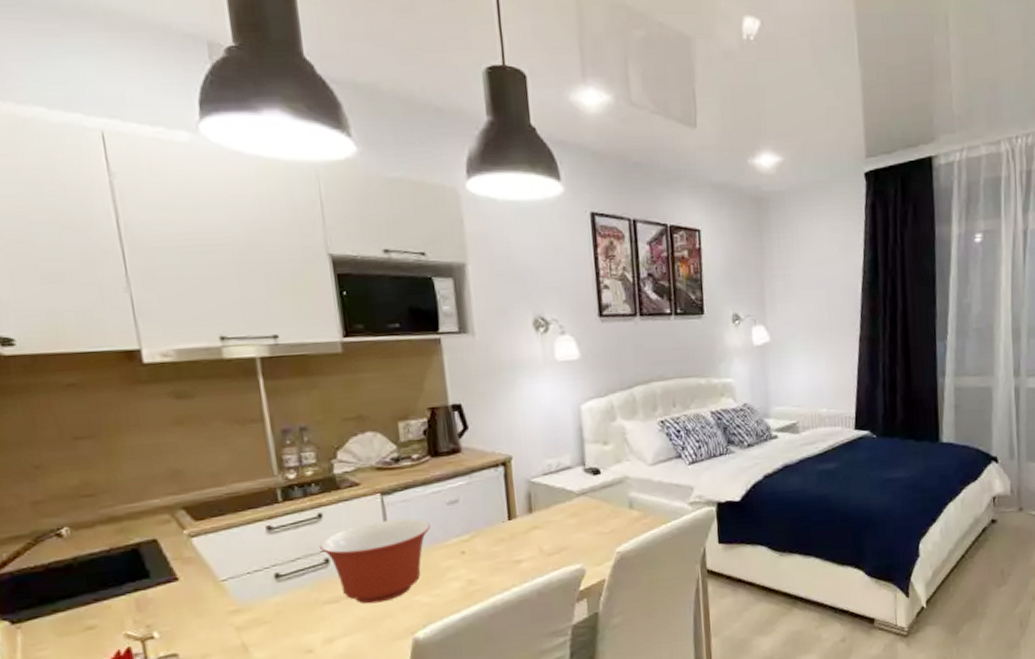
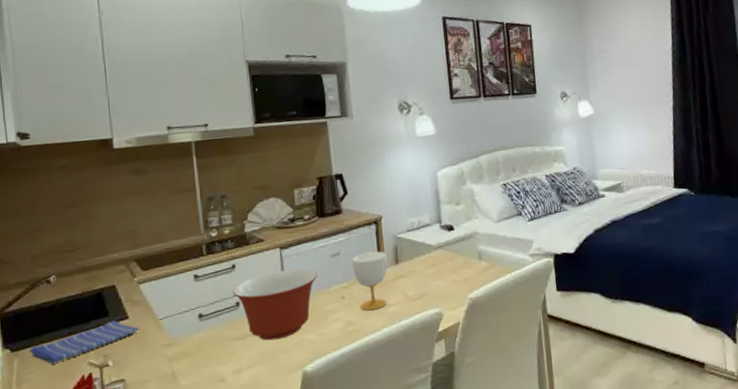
dish towel: none [37,582,194,638] -> present [29,320,139,364]
cup: none [474,498,519,568] -> present [352,251,388,311]

